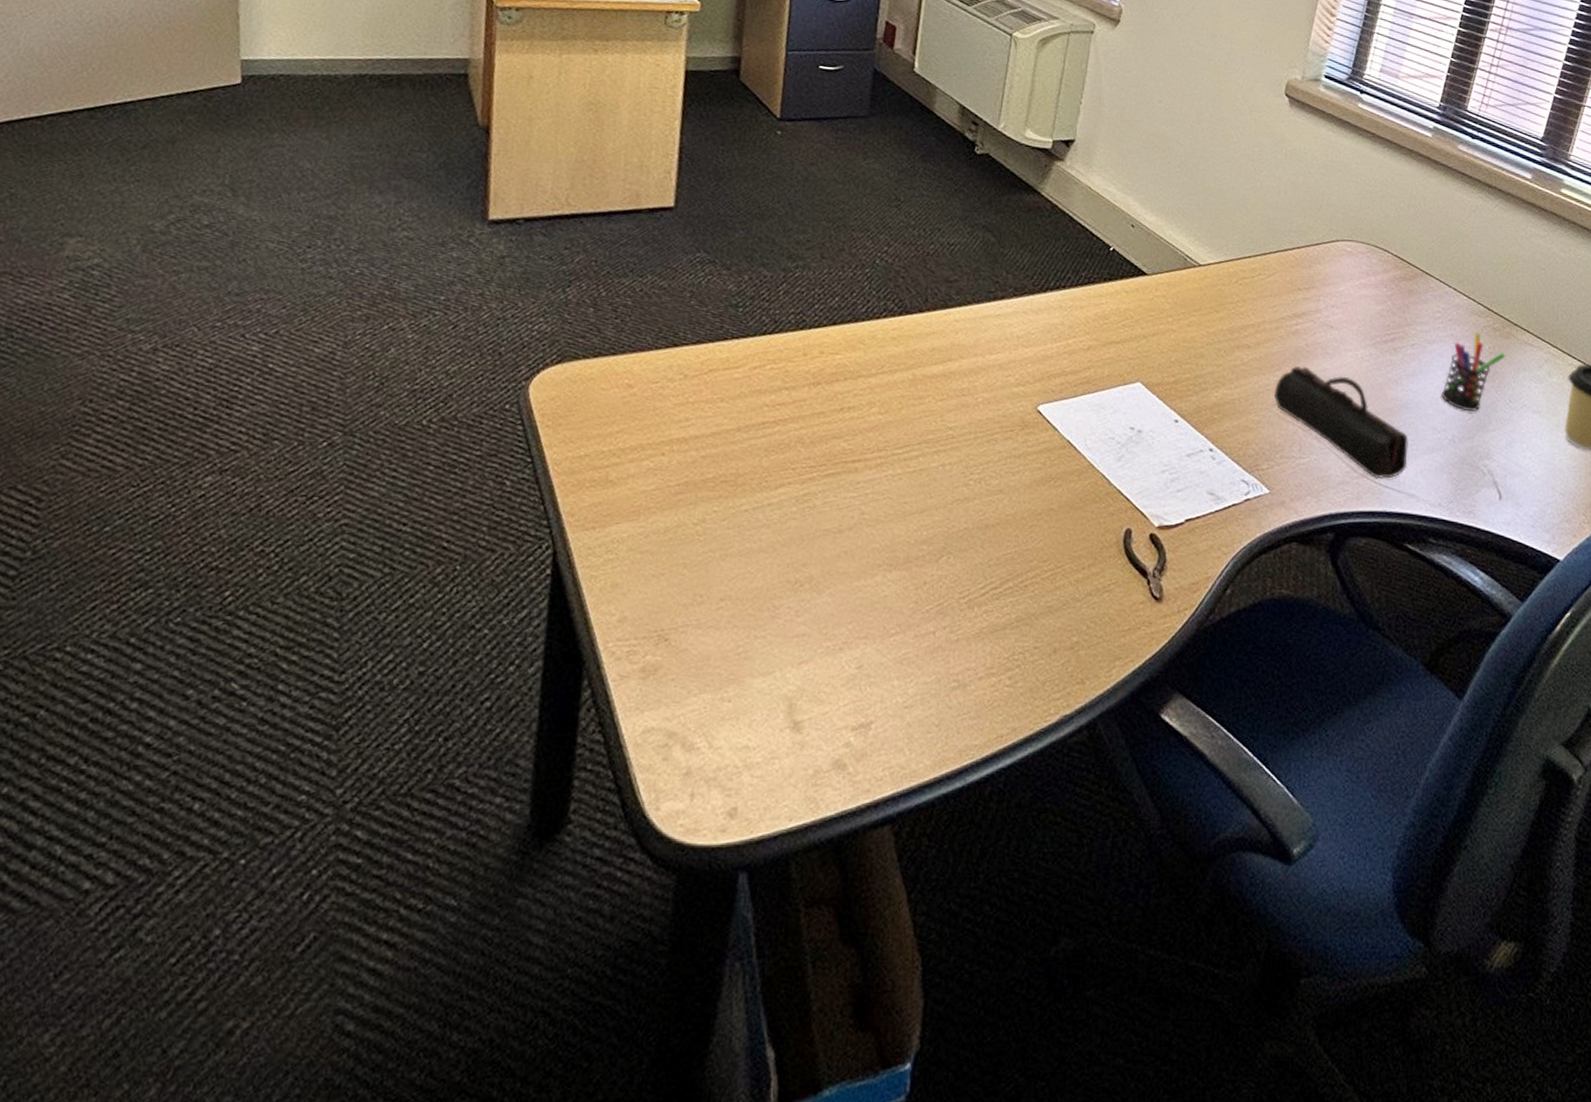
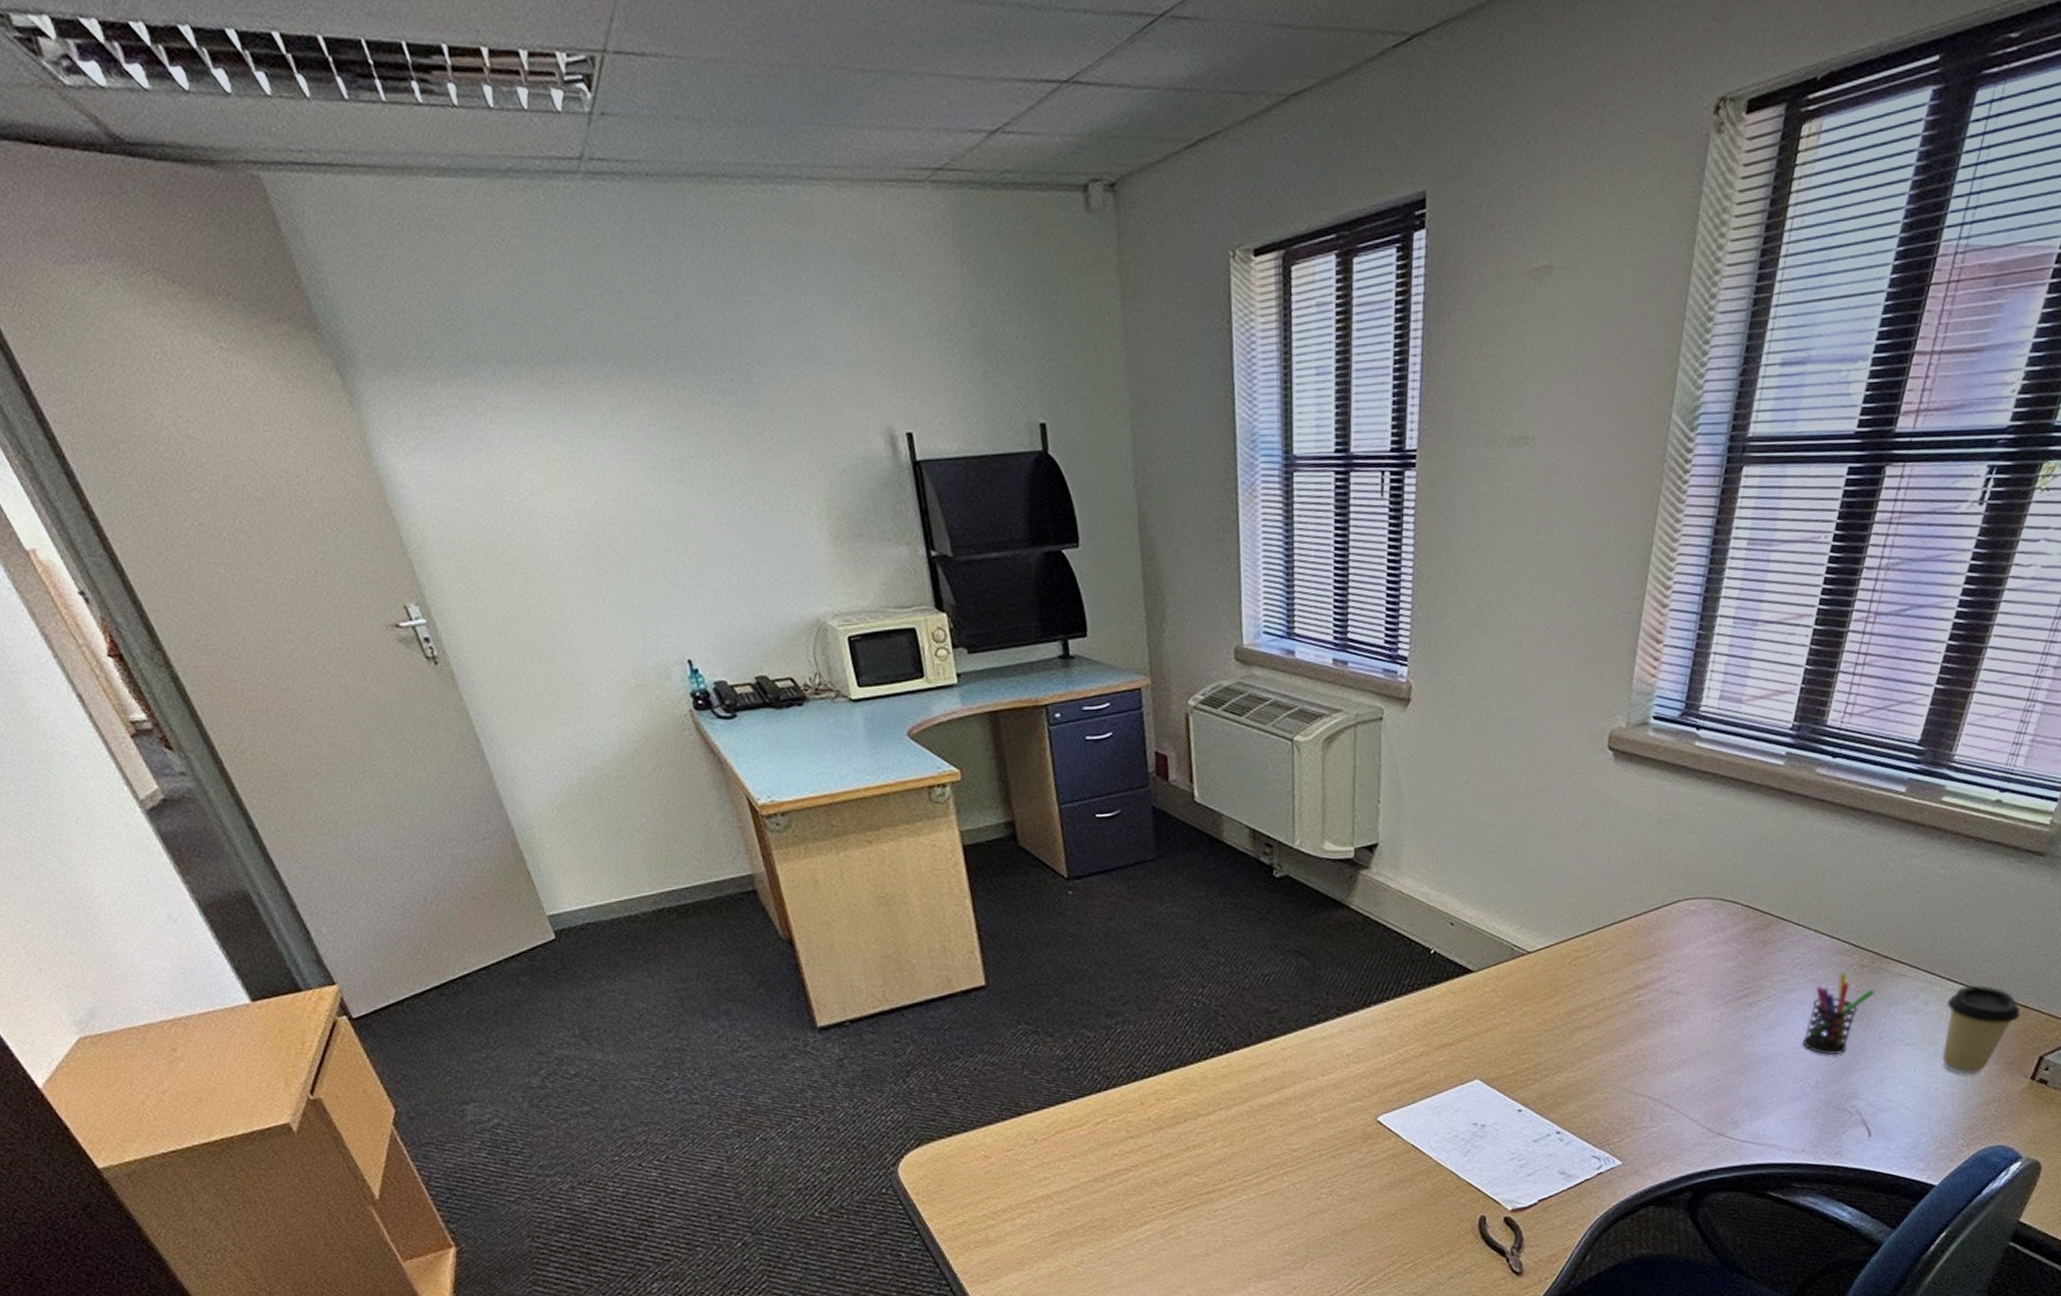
pencil case: present [1273,366,1408,479] -> none [1619,1038,1767,1136]

